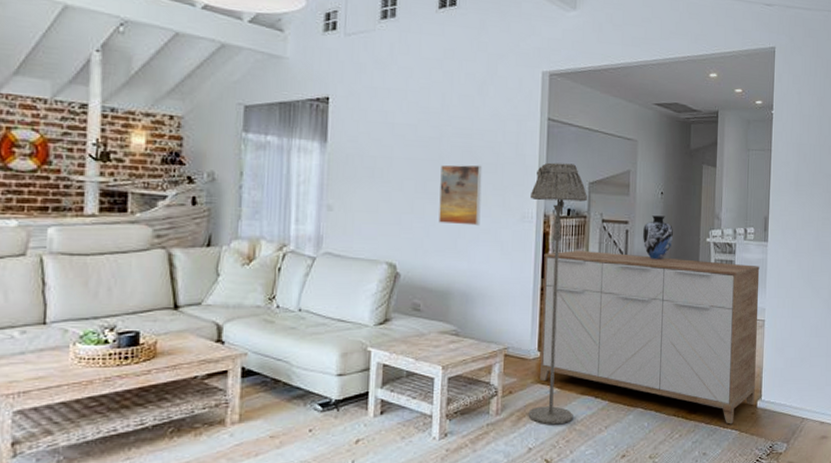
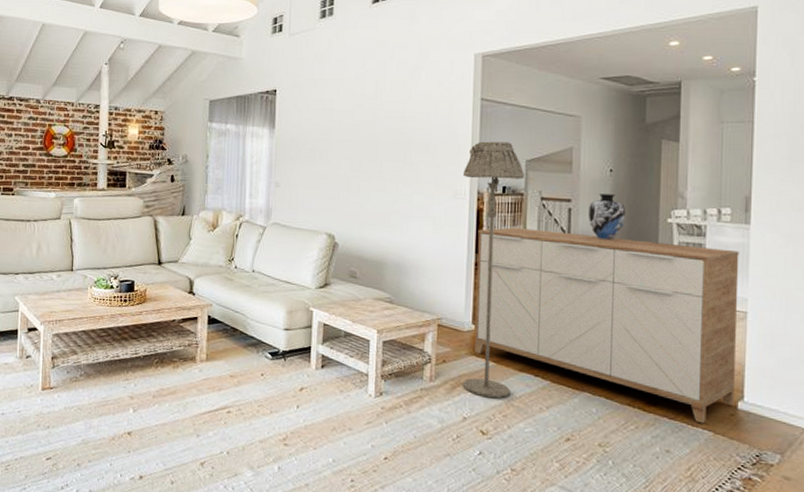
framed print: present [438,164,482,226] -> none [373,145,415,202]

